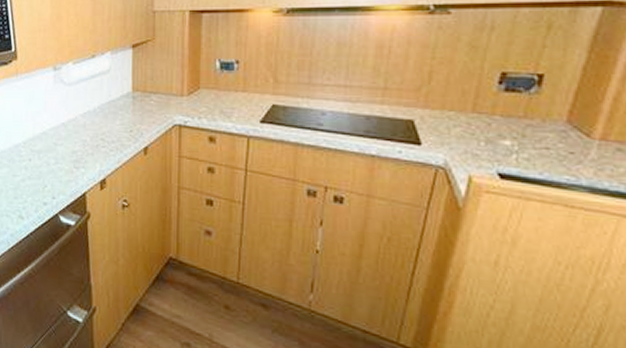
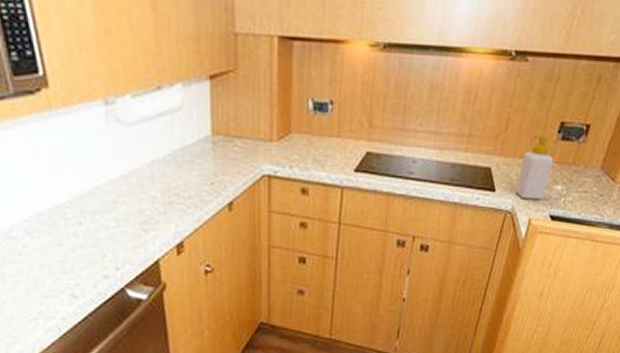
soap bottle: none [446,87,496,155] -> present [514,135,554,200]

